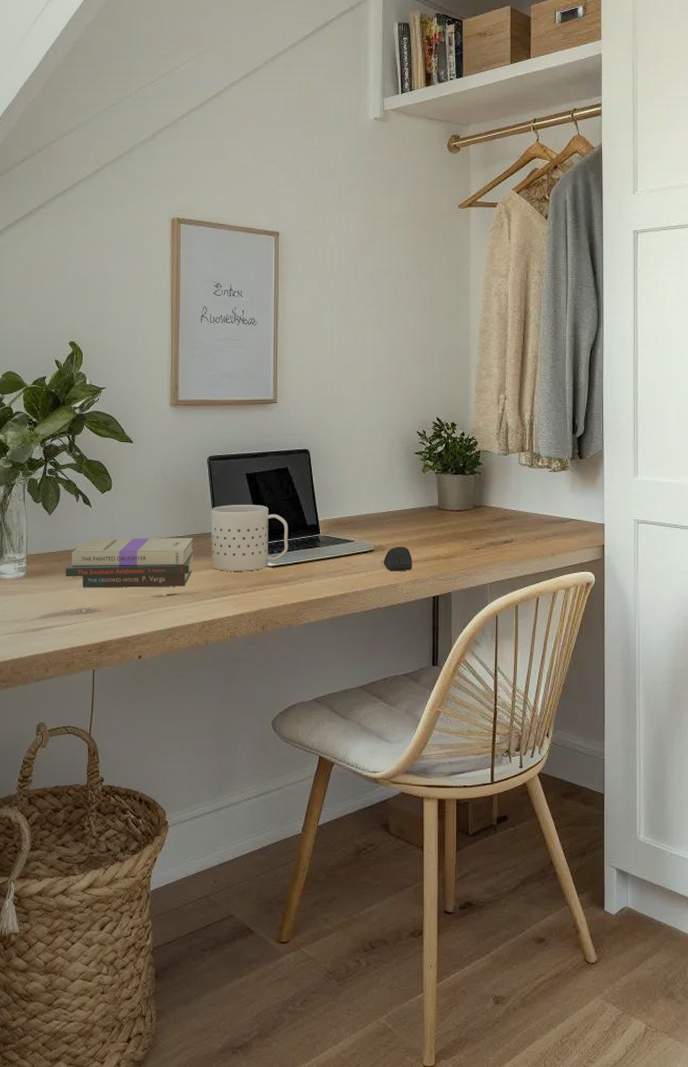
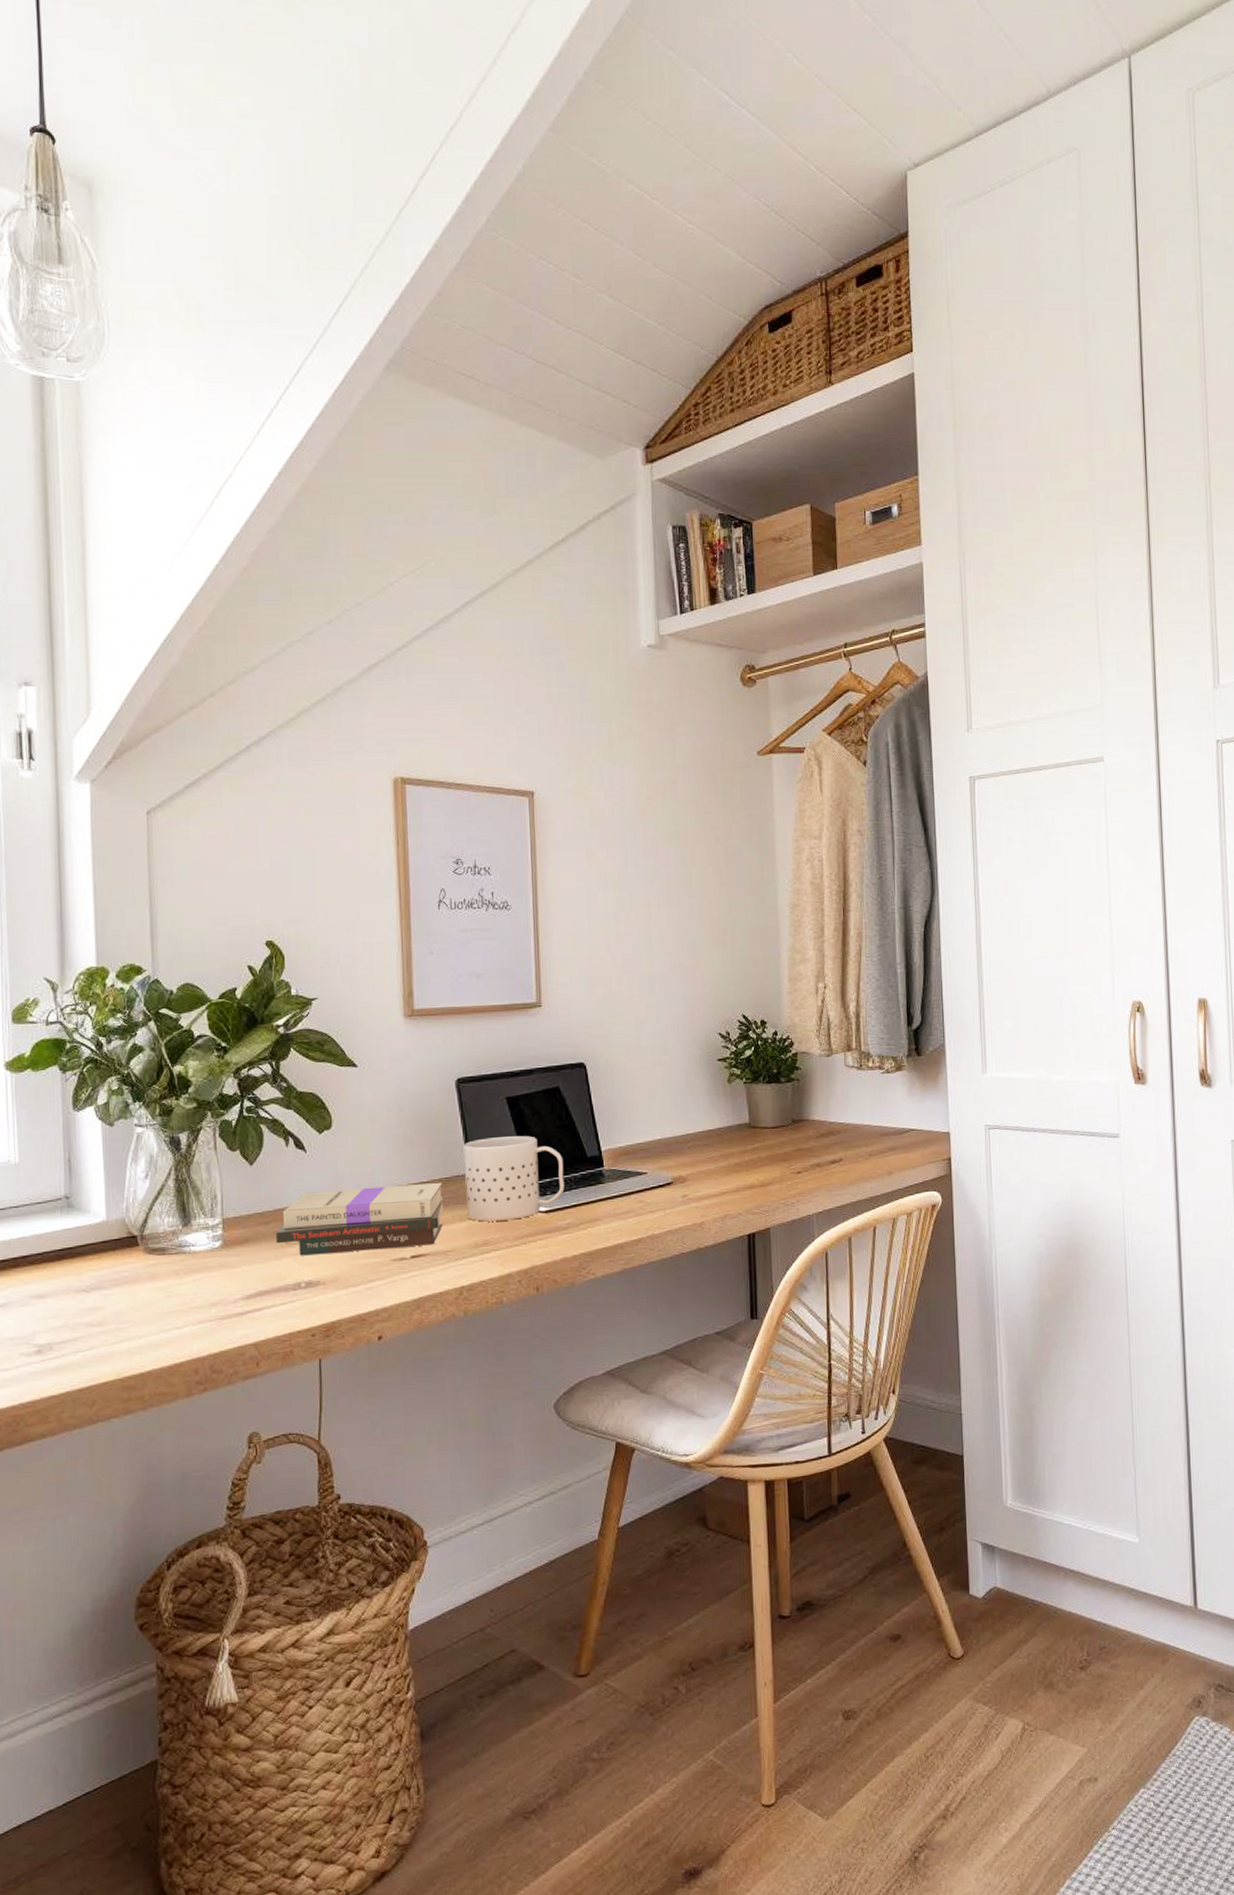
computer mouse: present [383,546,413,571] -> none [684,1175,721,1206]

